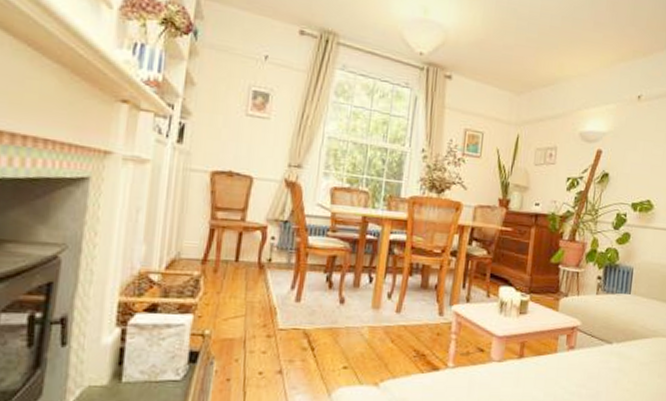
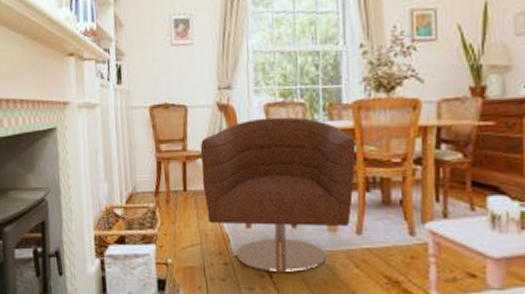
armchair: none [256,199,407,347] -> present [200,117,356,273]

